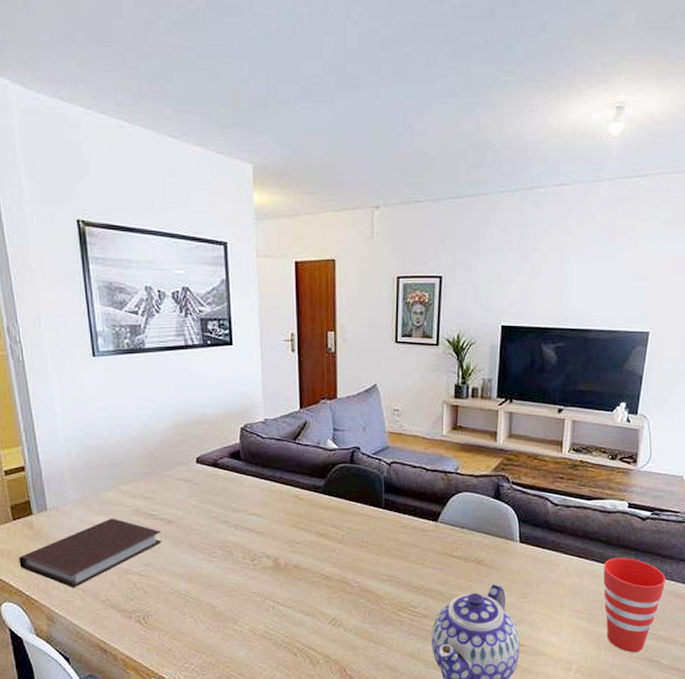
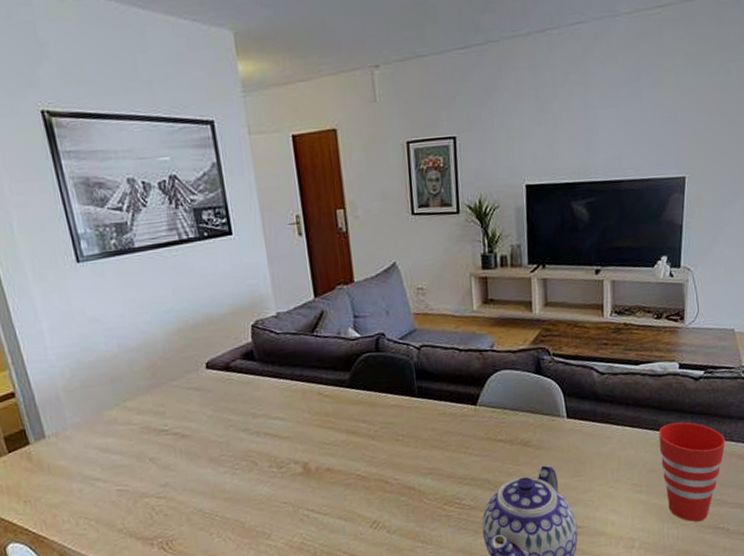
notebook: present [19,518,162,588] -> none [20,438,178,520]

